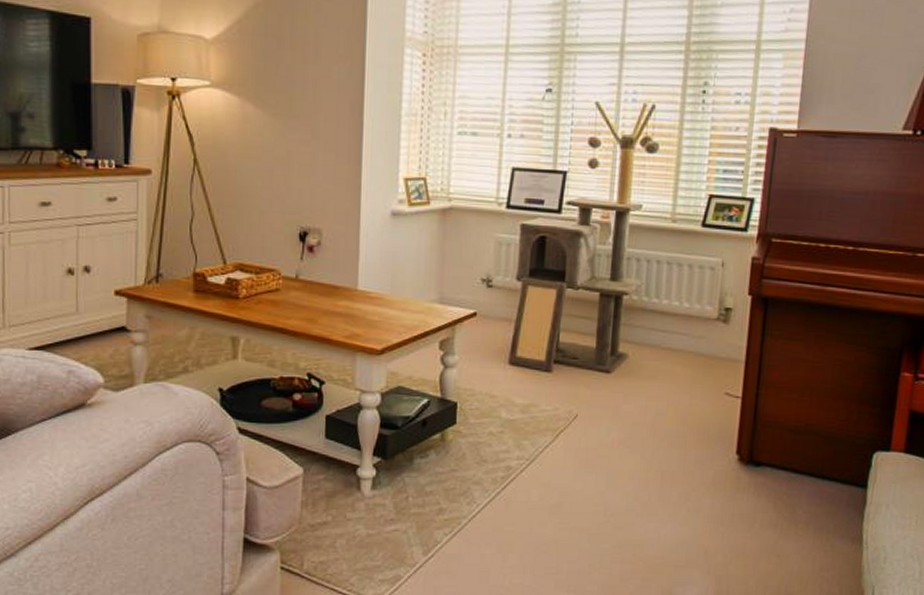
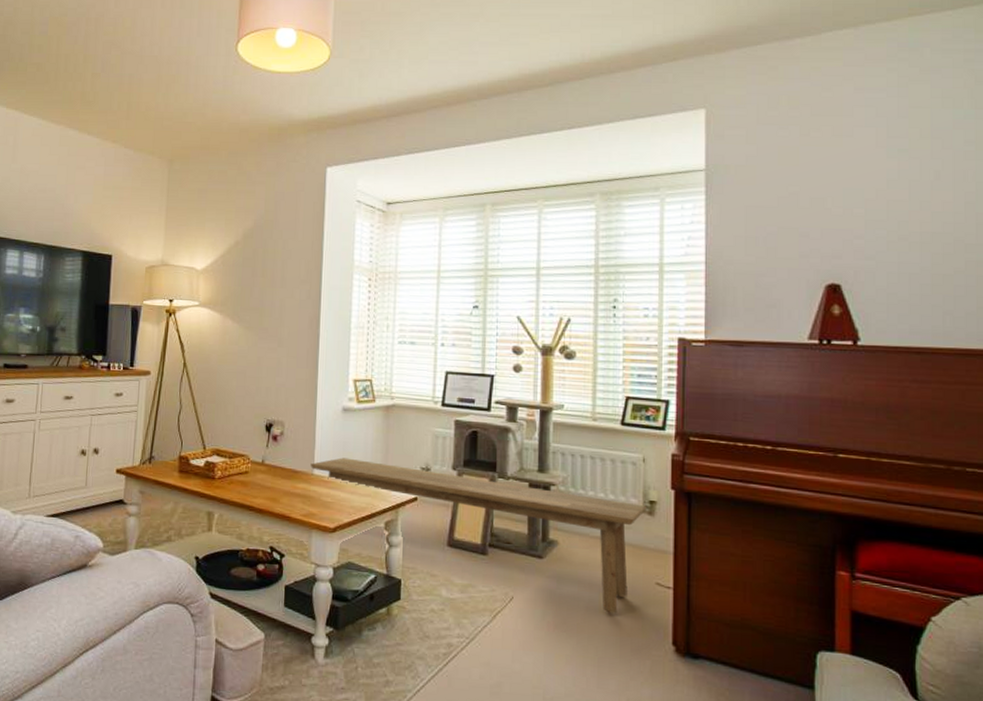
bench: none [354,270,722,426] -> present [310,457,647,614]

